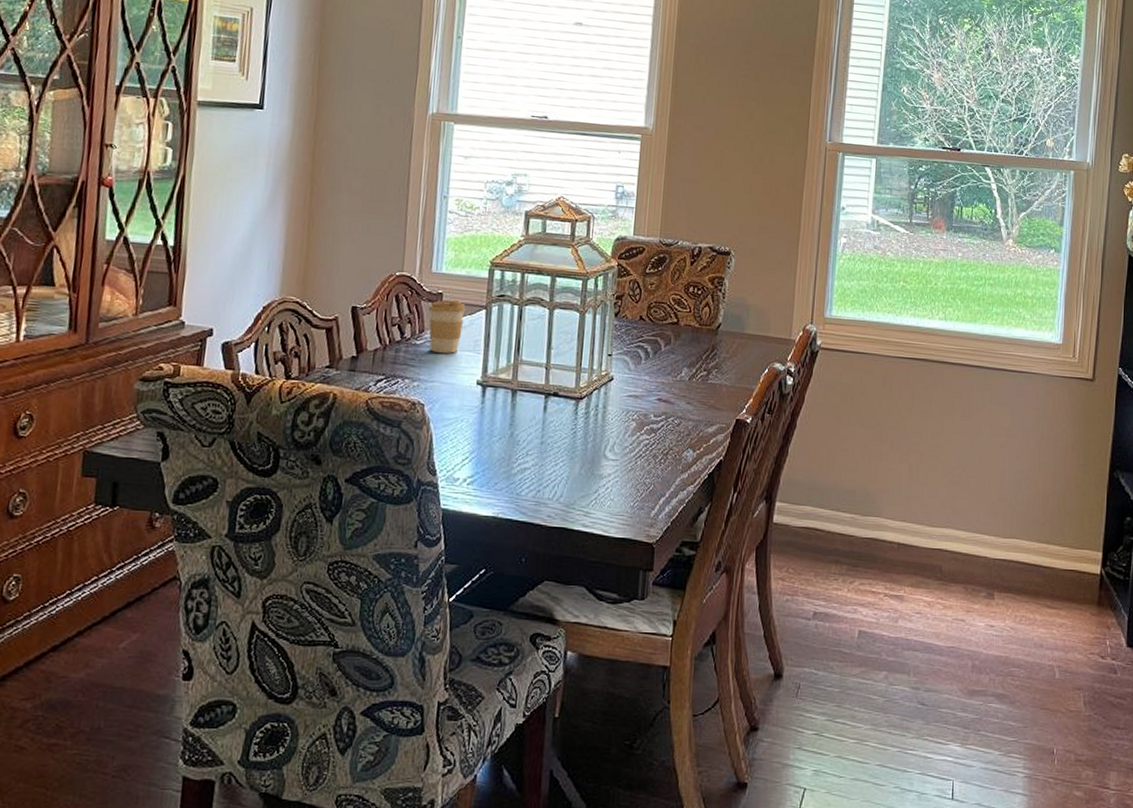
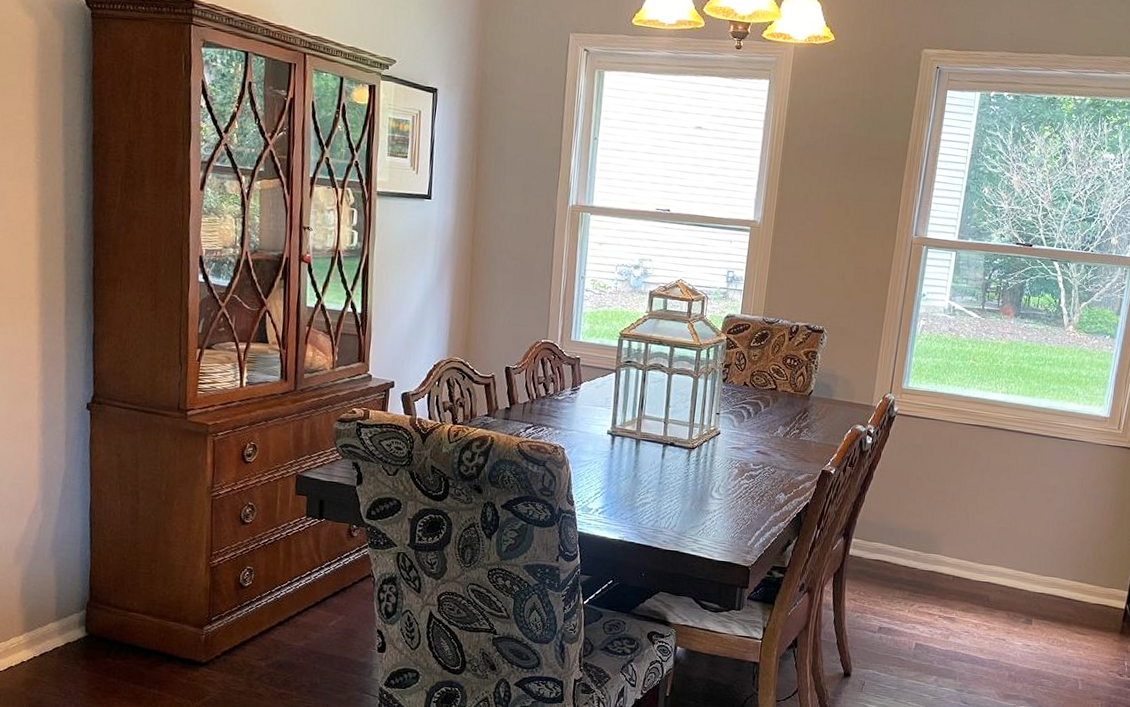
coffee cup: present [428,300,466,354] -> none [567,364,599,408]

